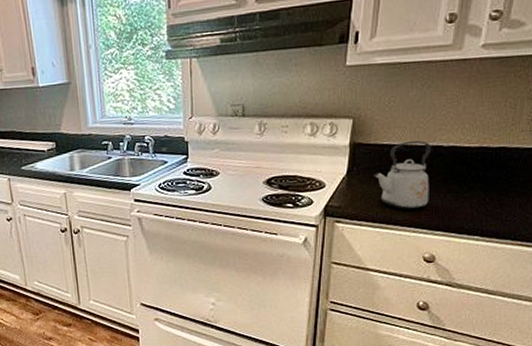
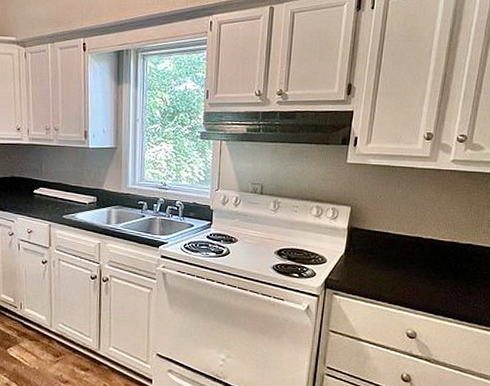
kettle: present [374,141,432,209] -> none [367,231,414,289]

